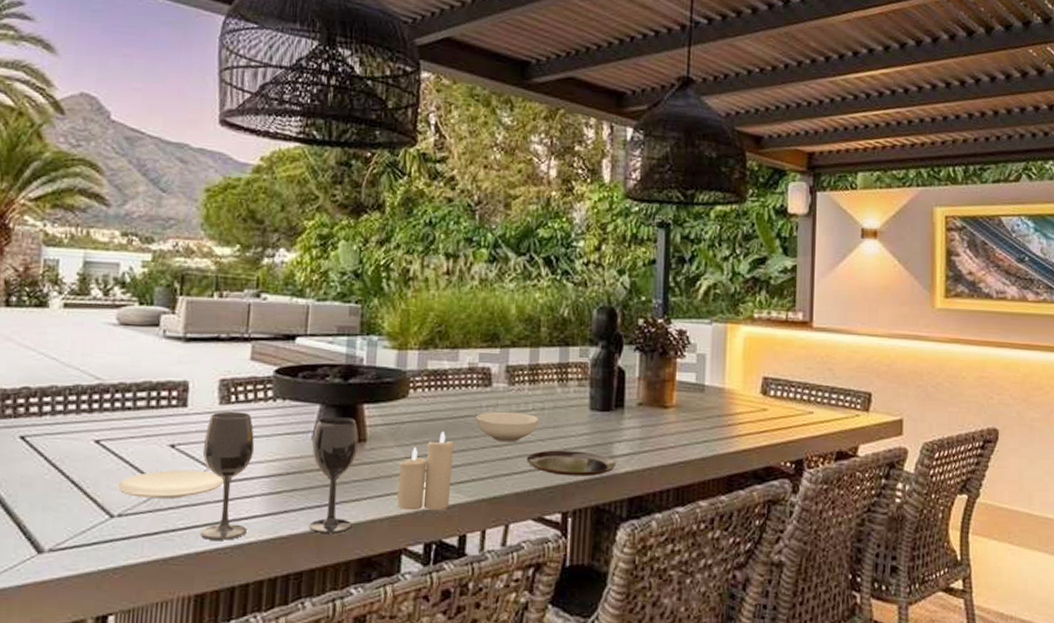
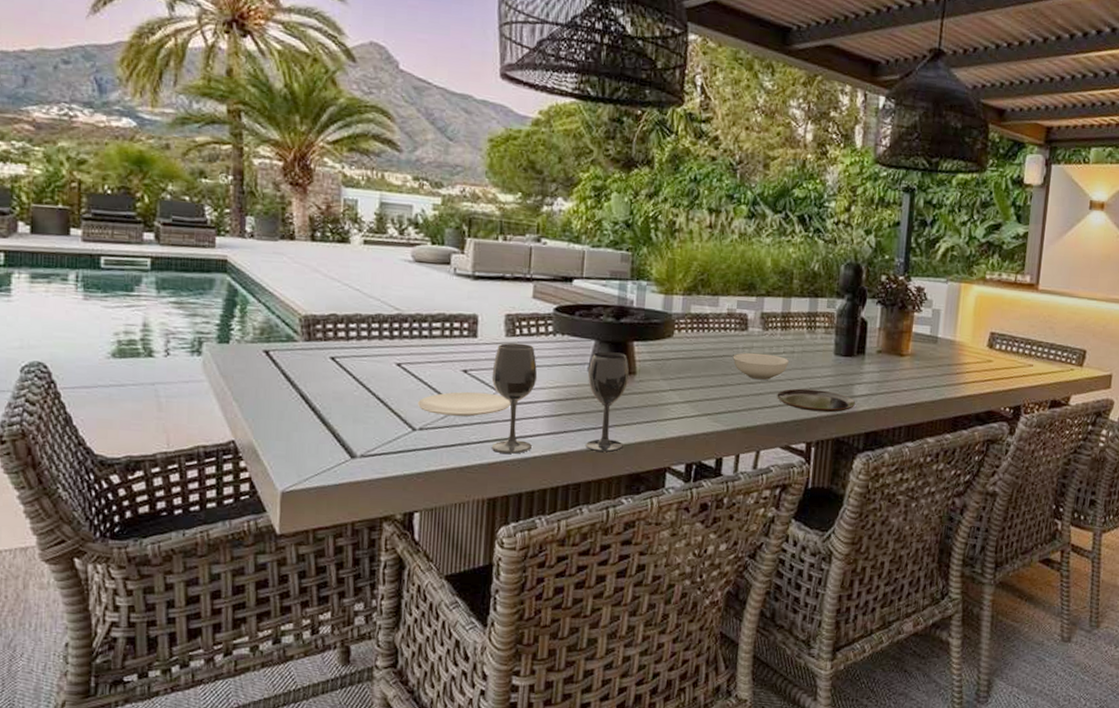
candle: present [396,431,454,511] -> none [662,368,713,436]

